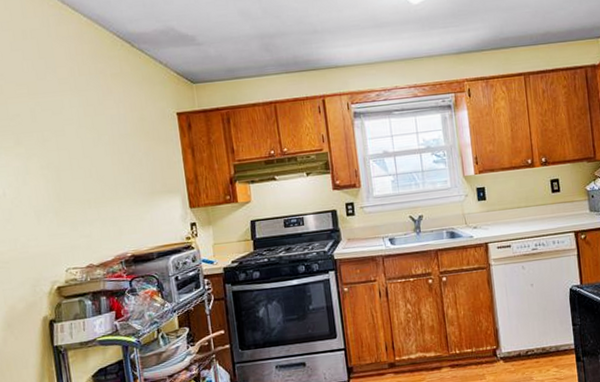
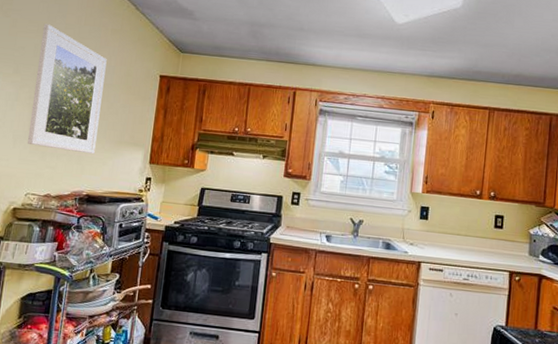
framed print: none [33,83,129,217] -> present [28,24,107,155]

